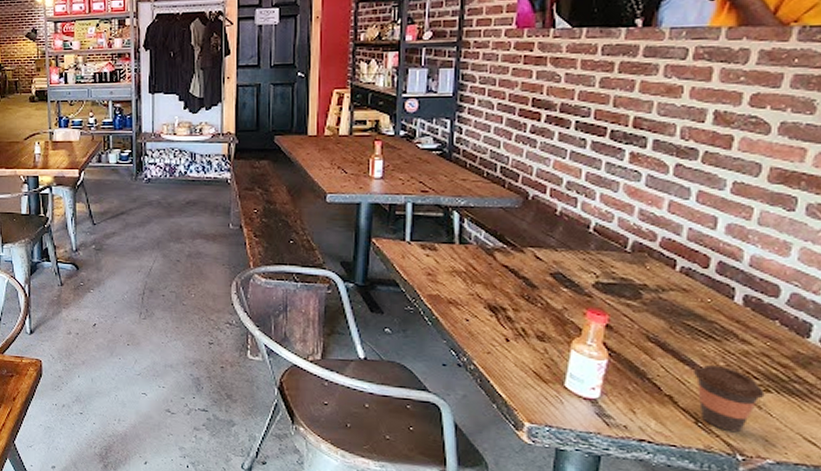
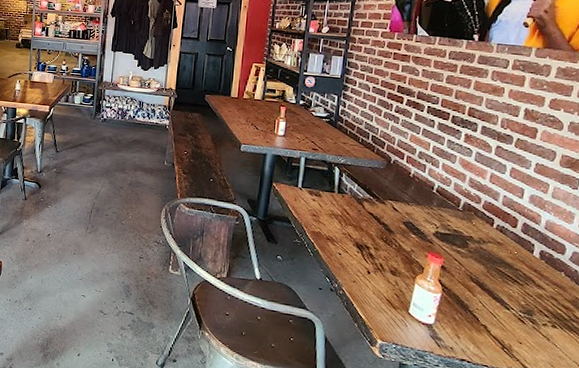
coffee cup: present [694,365,765,433] -> none [503,303,553,358]

